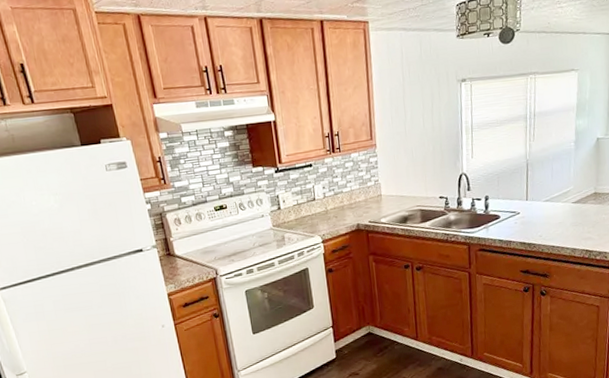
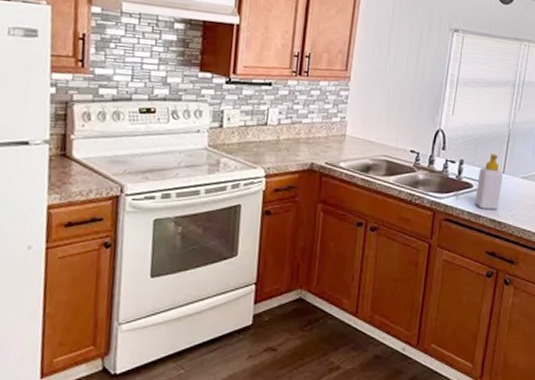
soap bottle: none [504,184,527,235] -> present [475,153,503,210]

